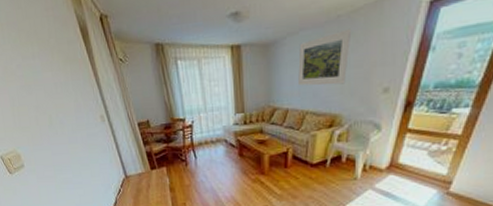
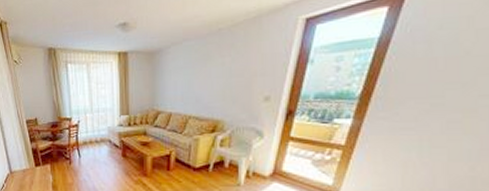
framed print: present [298,28,350,86] -> none [181,40,231,92]

